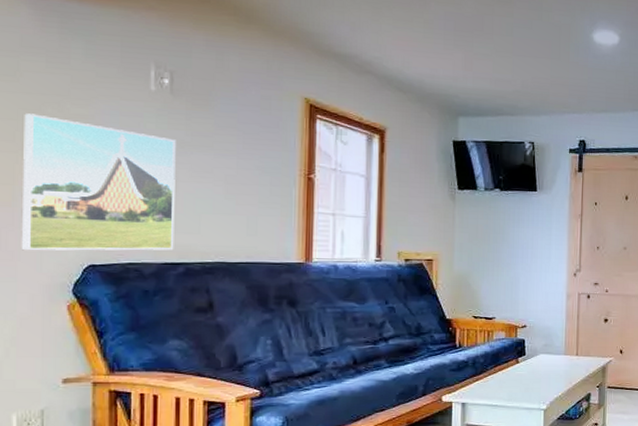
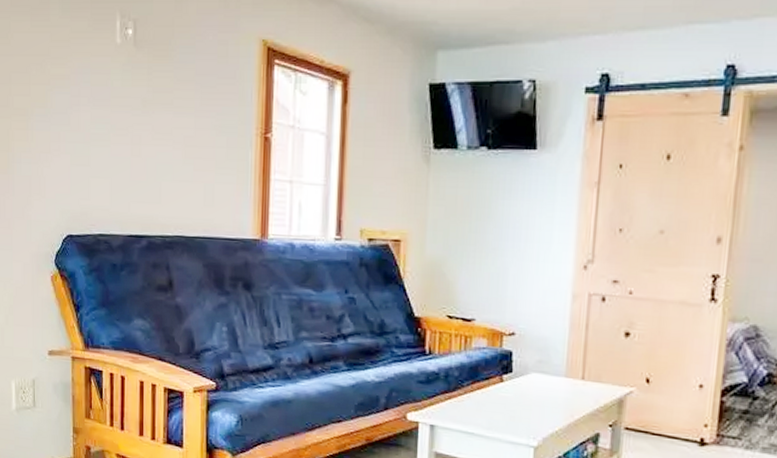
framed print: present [21,113,176,251] -> none [15,76,139,222]

